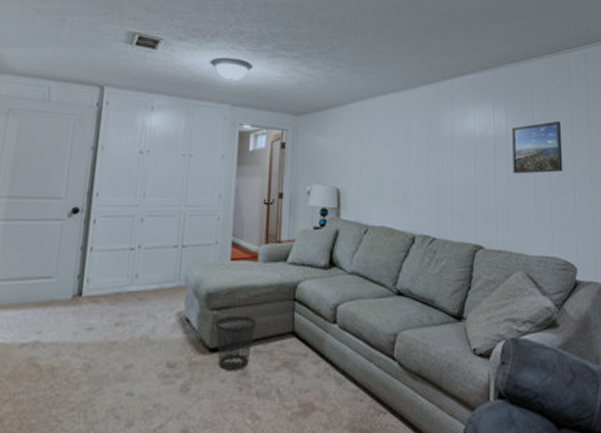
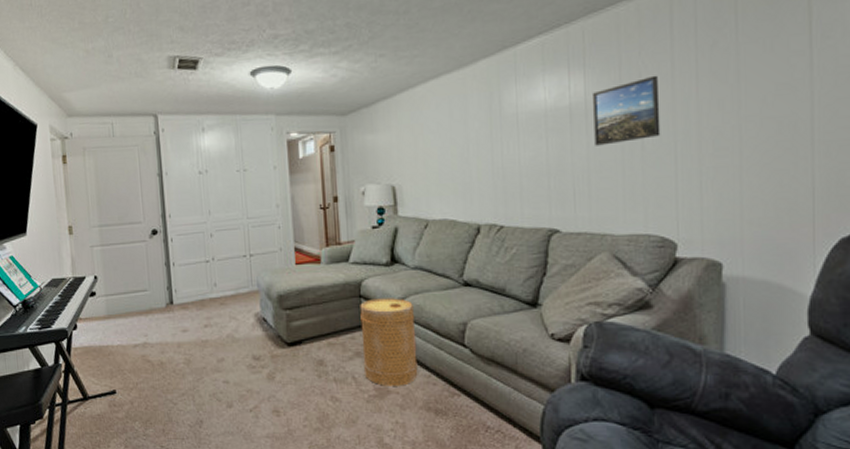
wastebasket: present [215,315,257,370] -> none [289,313,327,361]
basket: none [290,303,348,402] -> present [360,298,418,386]

